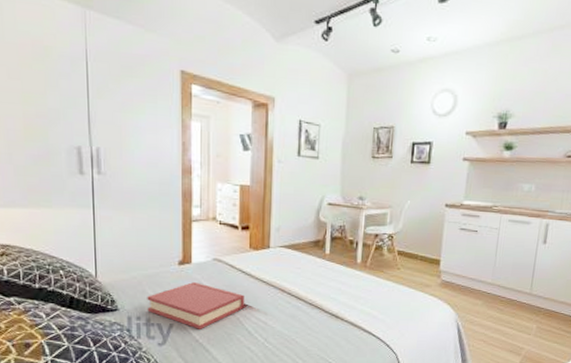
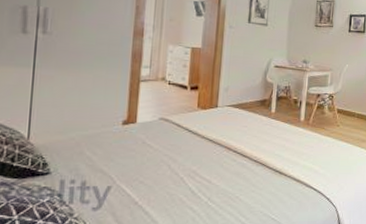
hardback book: present [147,282,244,329] -> none [83,142,189,191]

